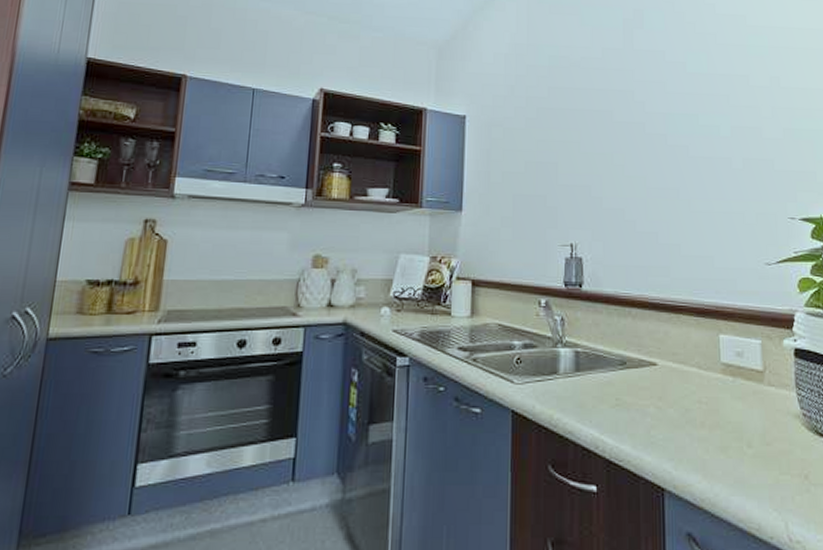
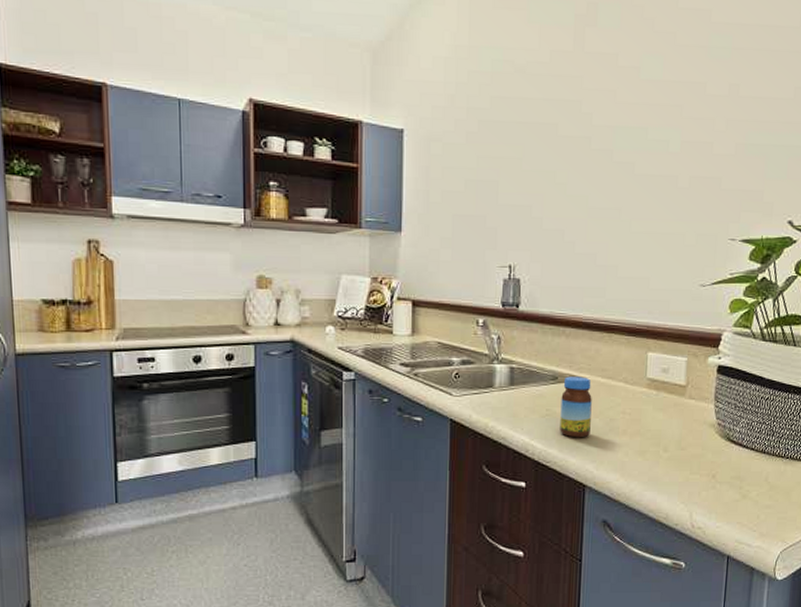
jar: none [631,361,665,432] -> present [560,376,592,438]

